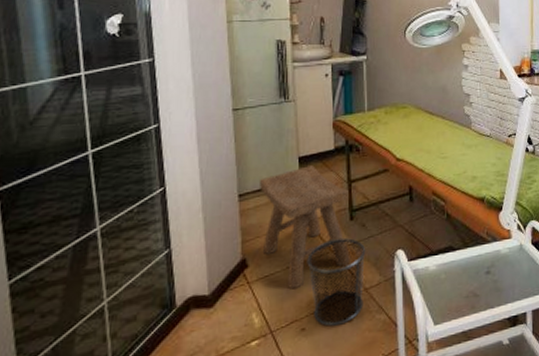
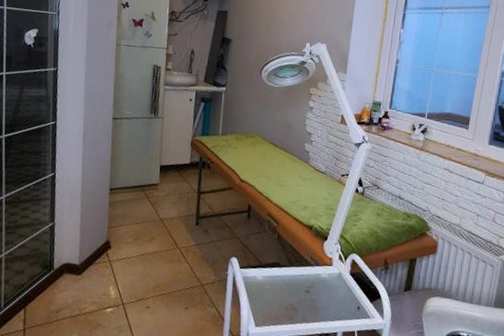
stool: present [260,165,350,290] -> none [124,174,198,273]
waste bin: present [307,238,366,327] -> none [157,239,206,310]

